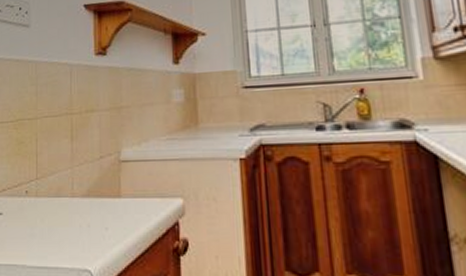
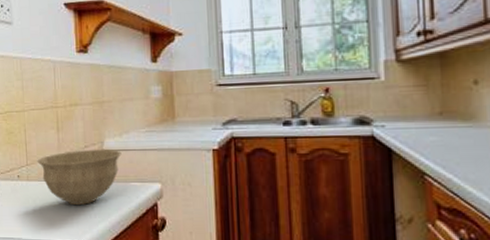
bowl: none [48,159,140,224] -> present [37,149,122,205]

